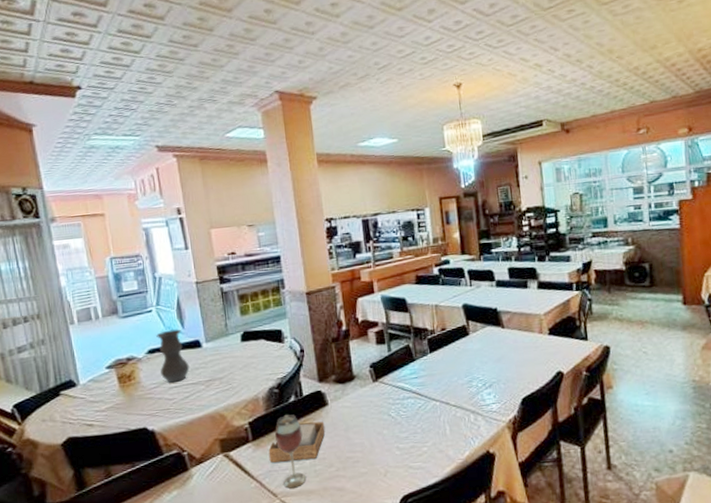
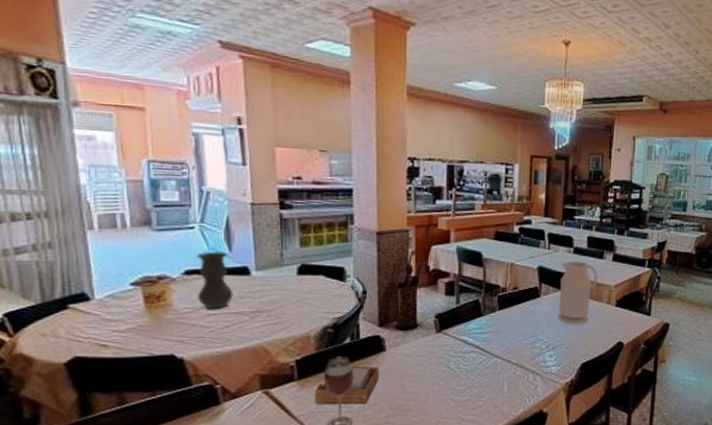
water jug: none [485,293,526,360] -> present [558,261,599,325]

